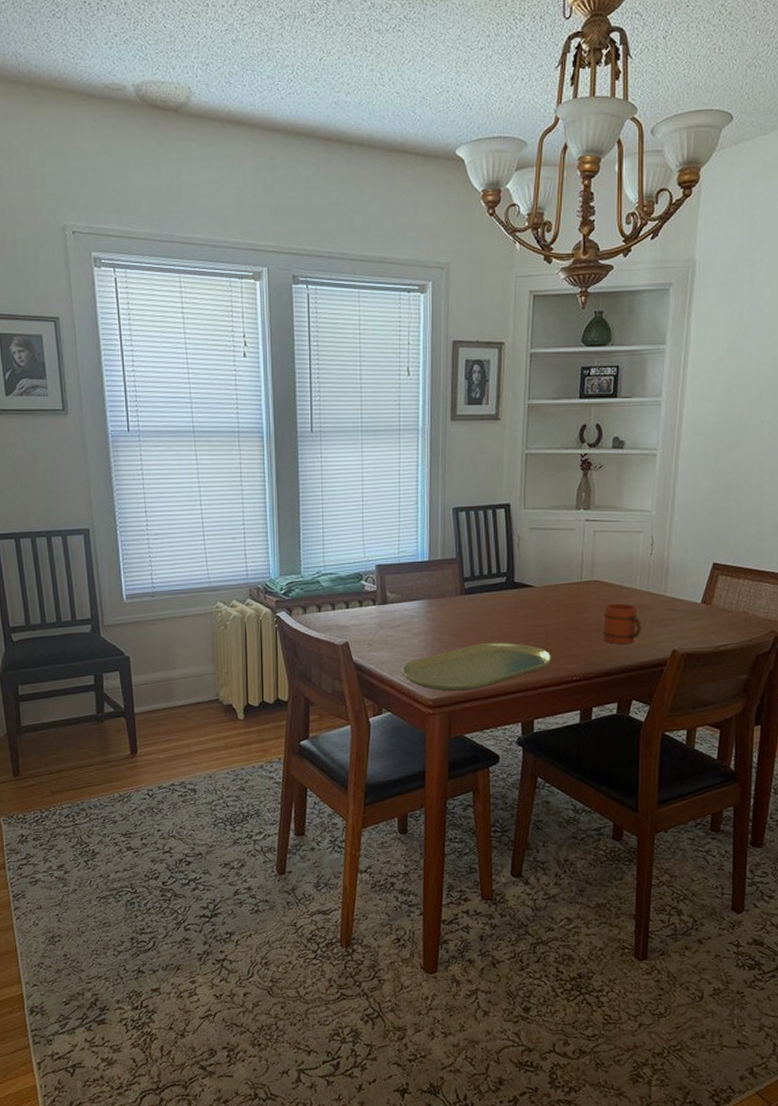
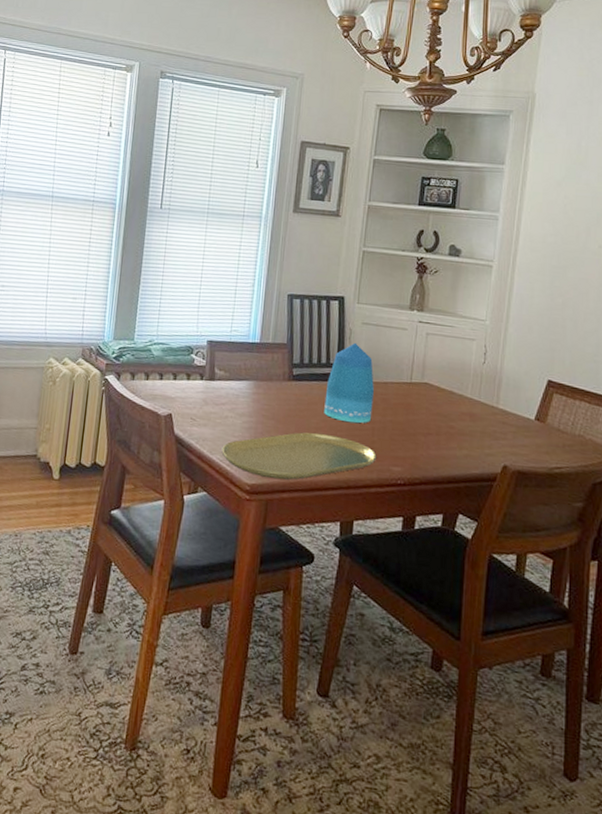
vase: none [498,549,545,629] -> present [324,342,374,424]
mug: present [603,603,641,644] -> none [431,408,471,453]

